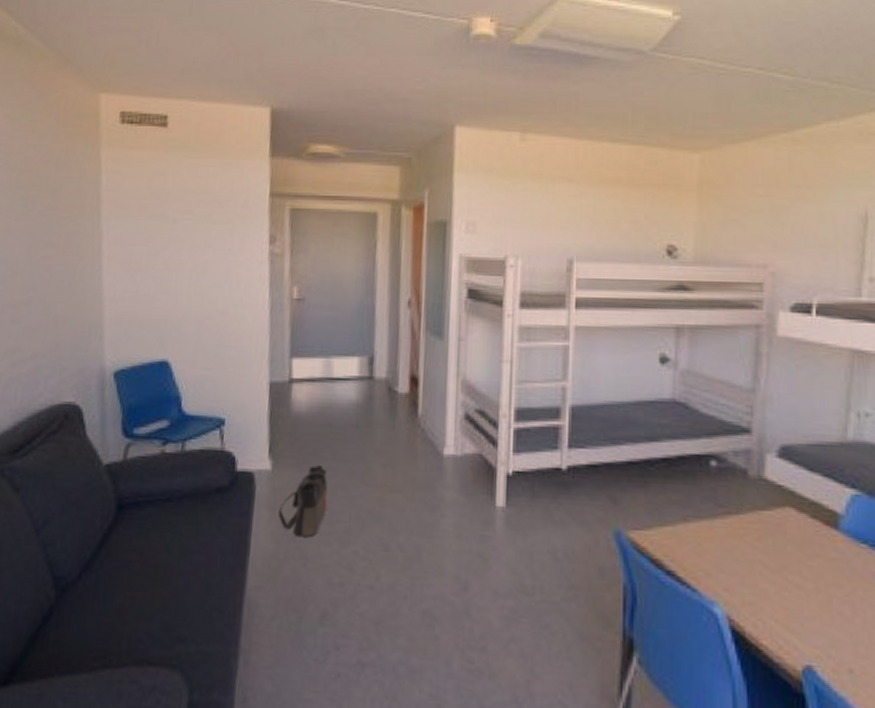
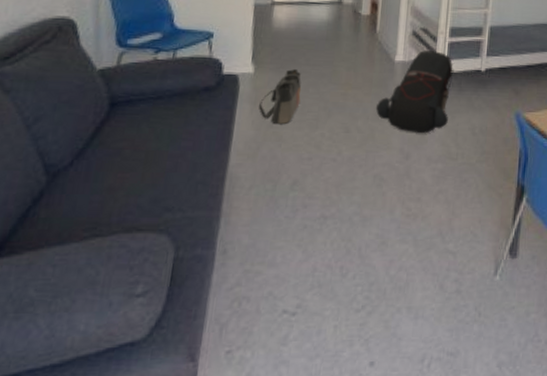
backpack: none [420,440,522,555] -> present [375,50,453,133]

